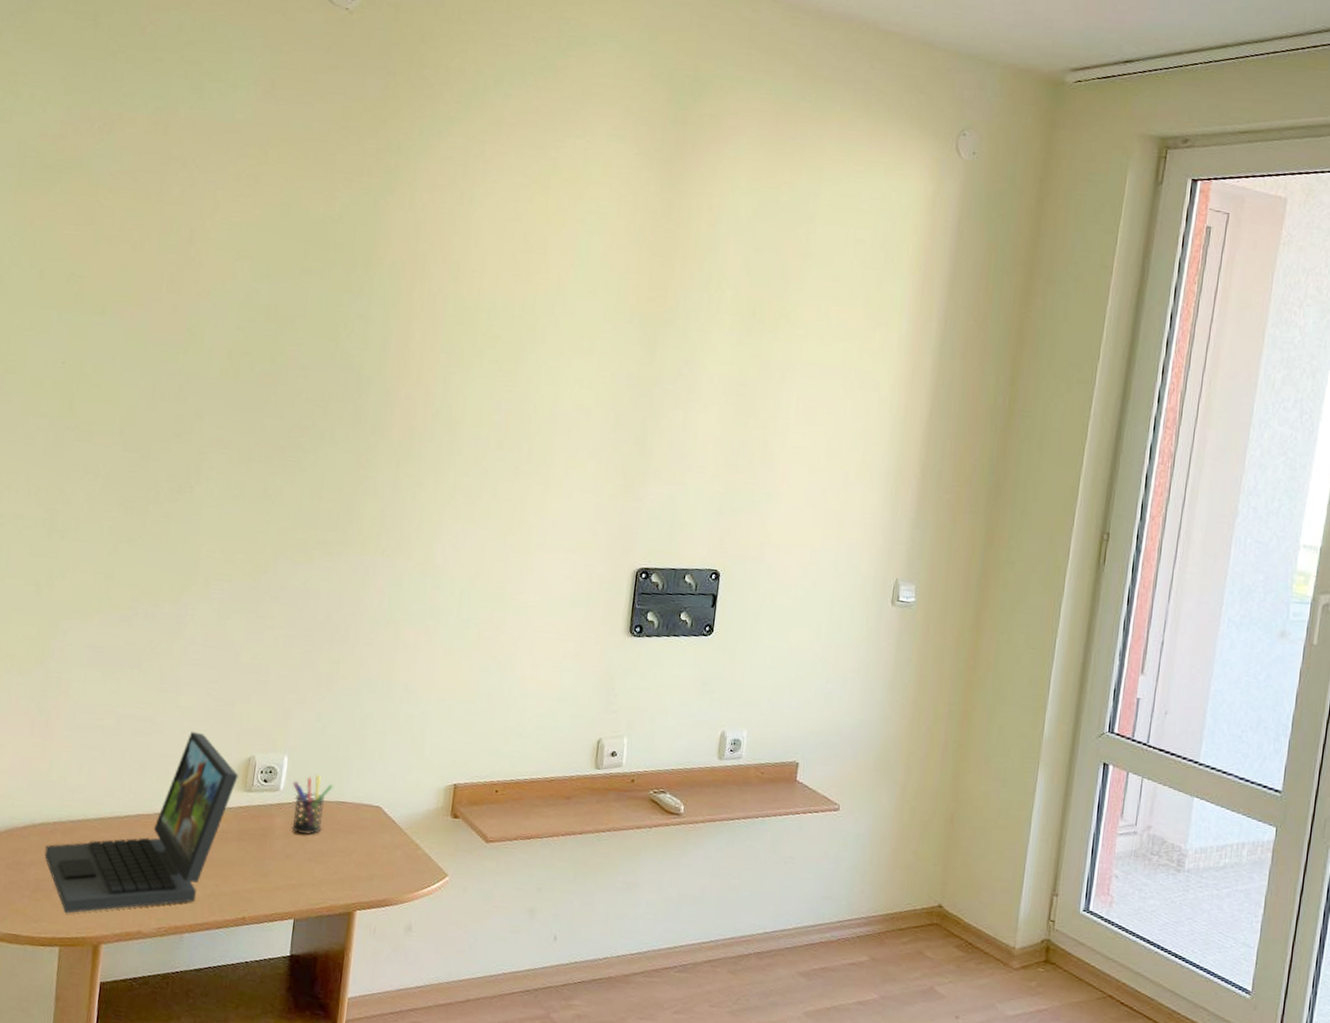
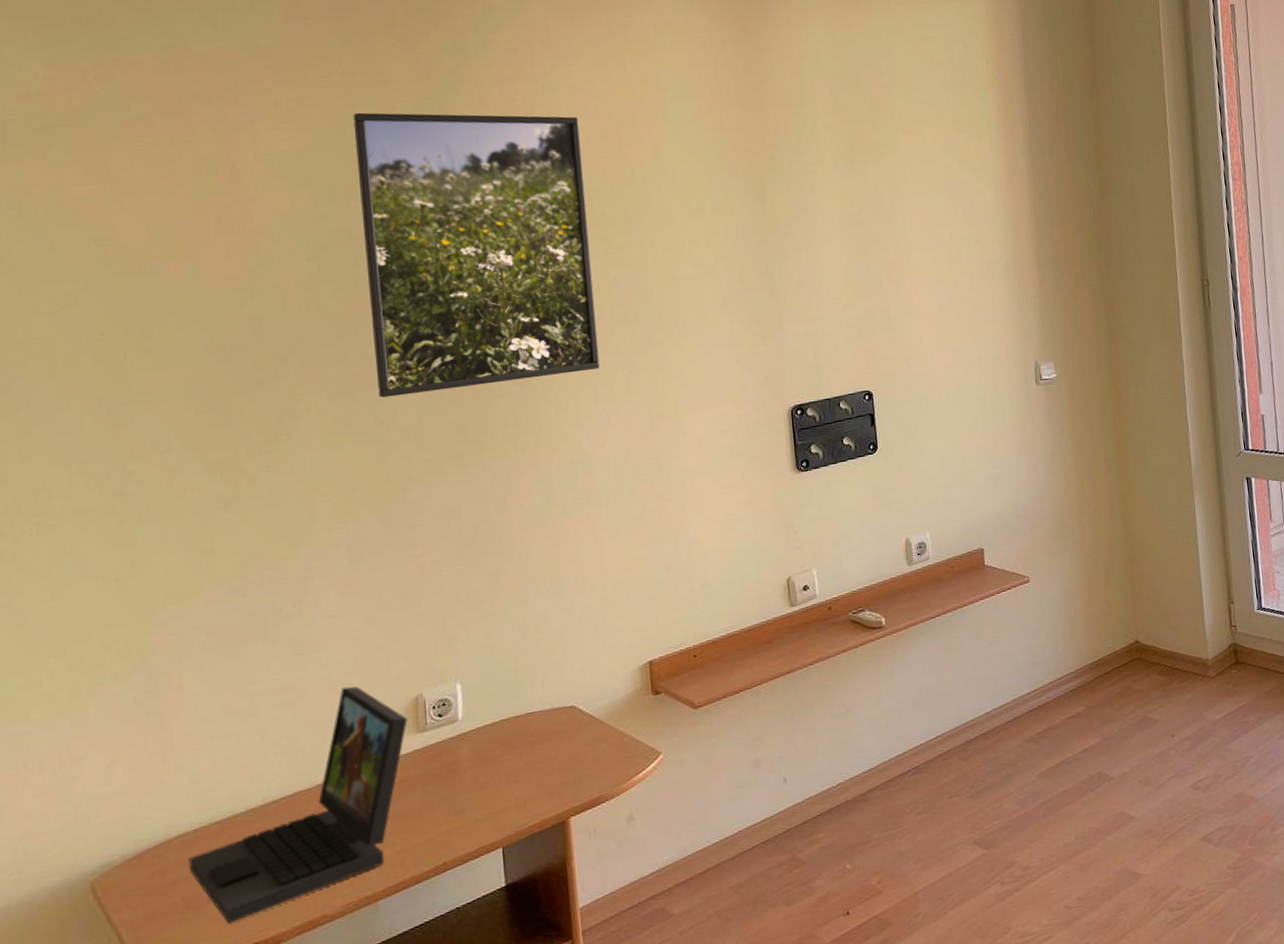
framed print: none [271,197,495,488] -> present [353,112,600,398]
pen holder: present [291,774,334,836] -> none [471,692,518,760]

